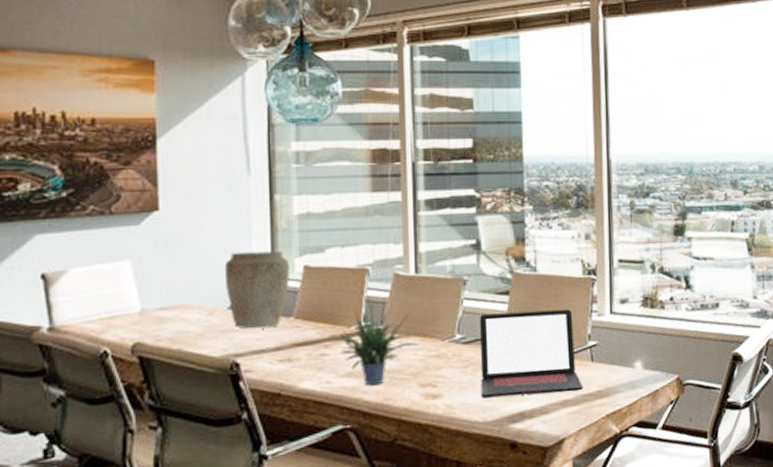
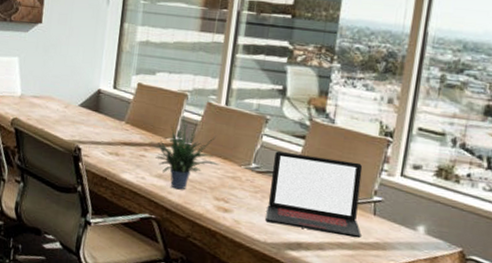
vase: present [224,251,290,330] -> none [79,64,128,127]

